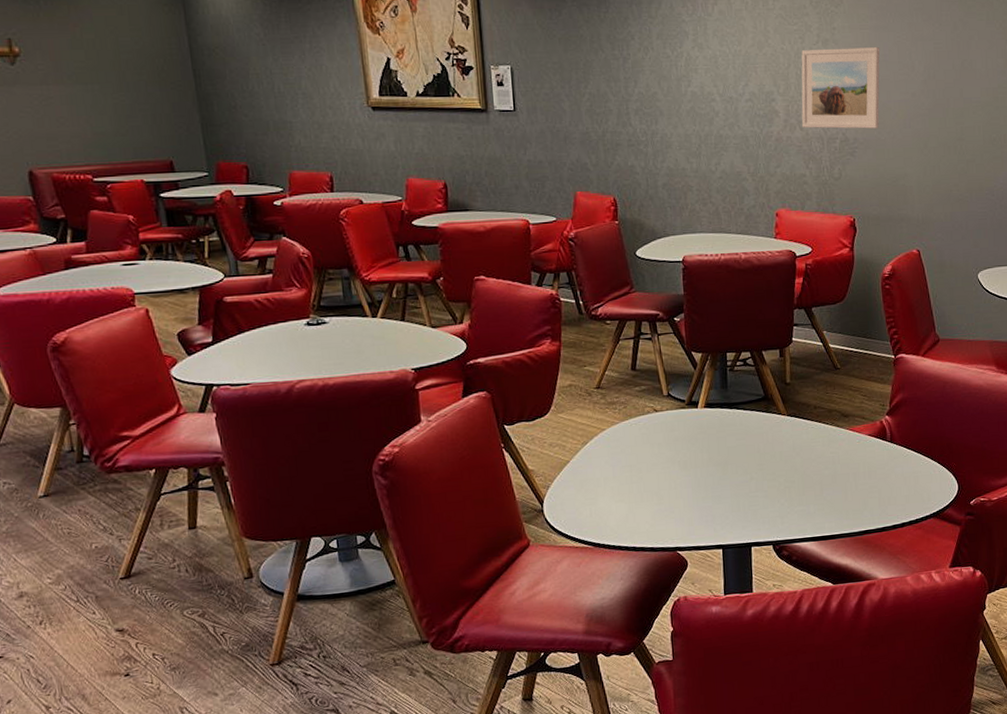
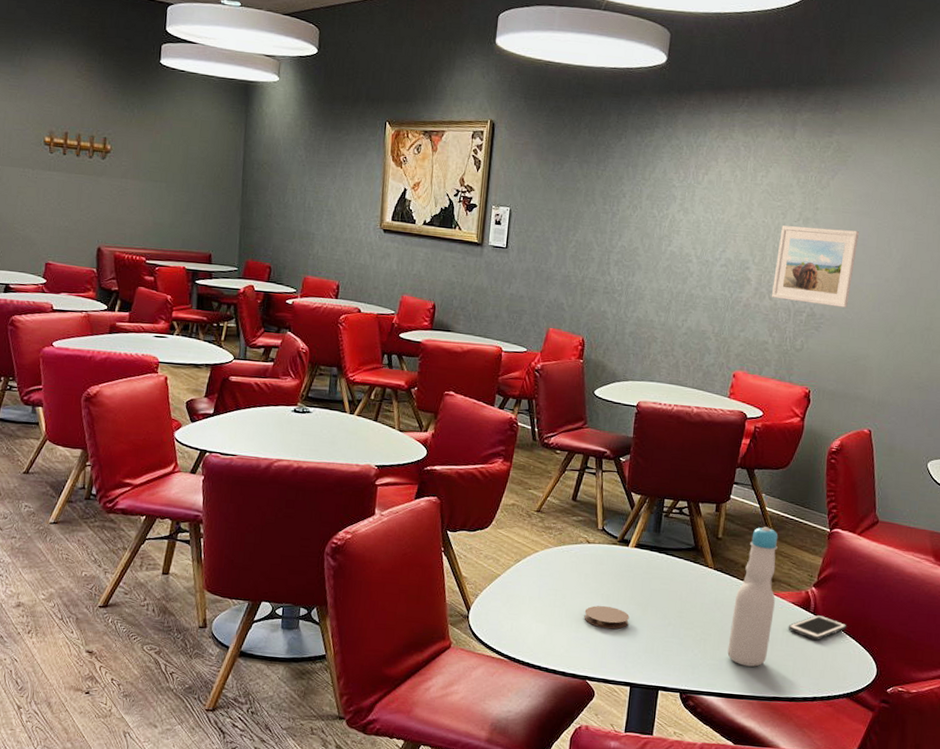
coaster: none [663,472,711,496] -> present [584,605,629,629]
bottle: none [812,364,853,506] -> present [727,527,778,667]
cell phone: none [868,441,924,467] -> present [788,614,847,640]

